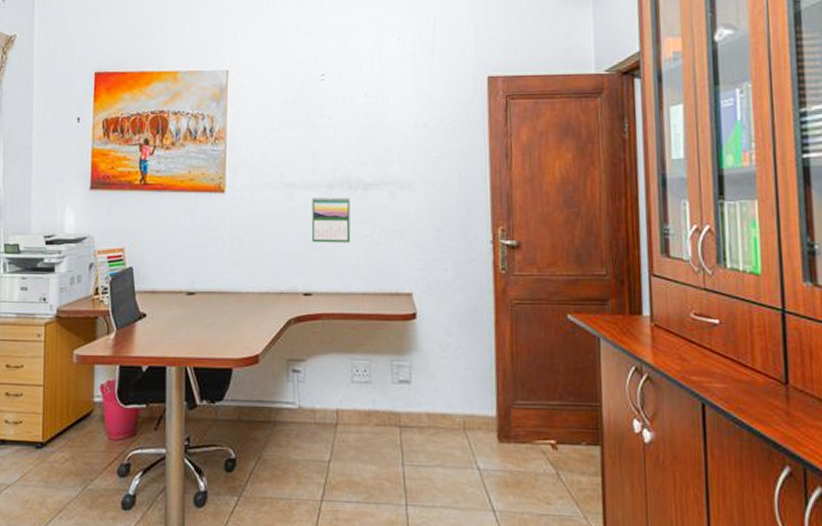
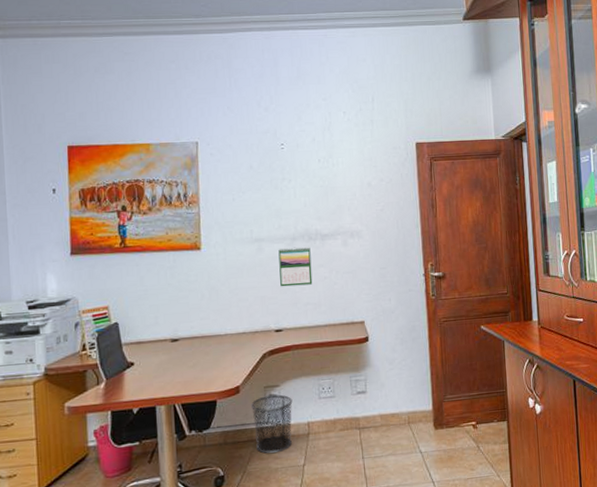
waste bin: none [271,371,320,442] -> present [251,394,293,454]

